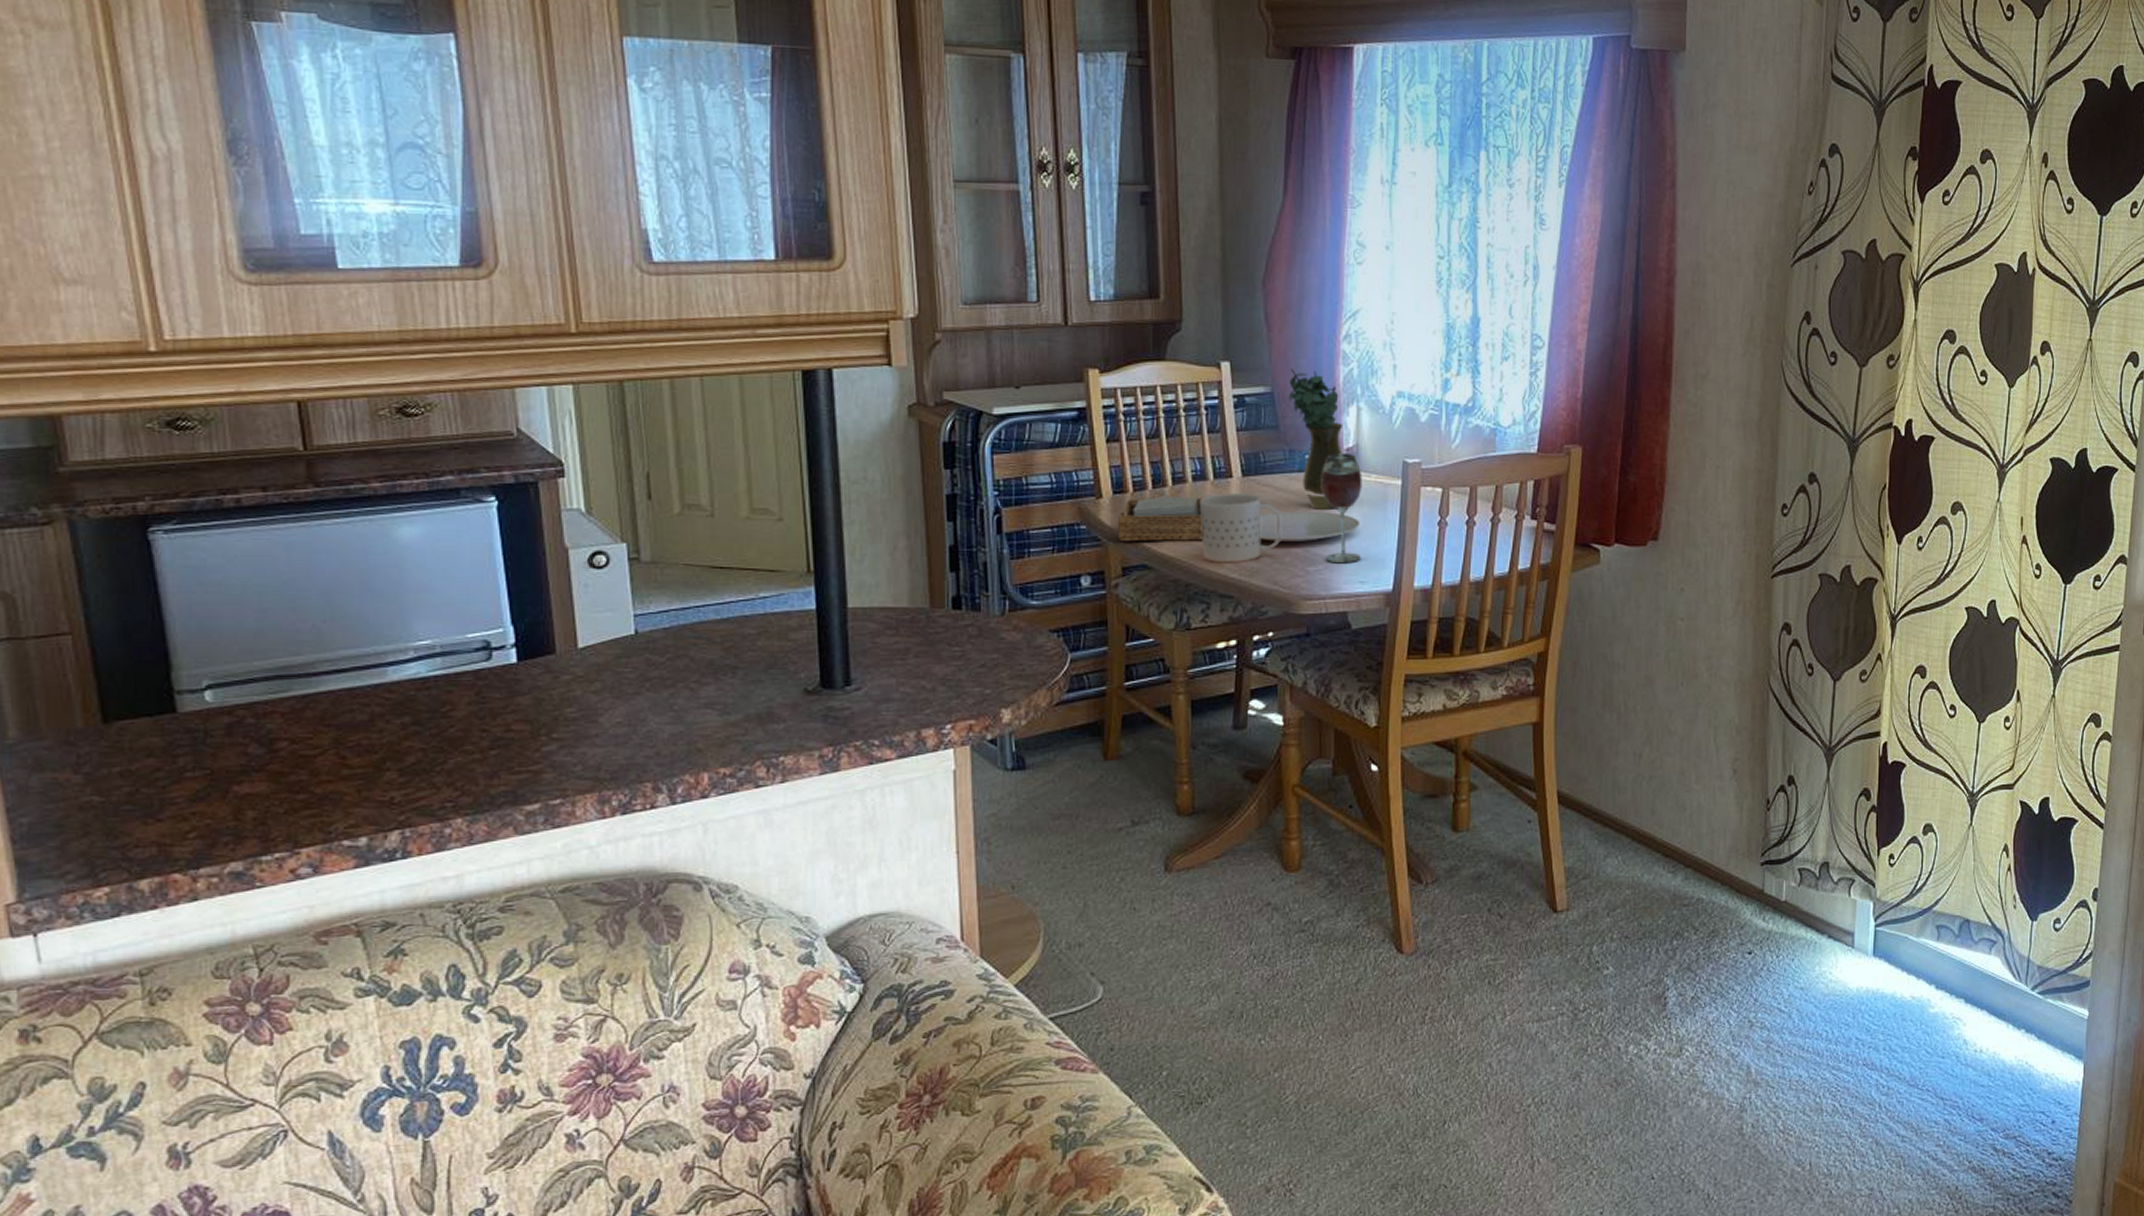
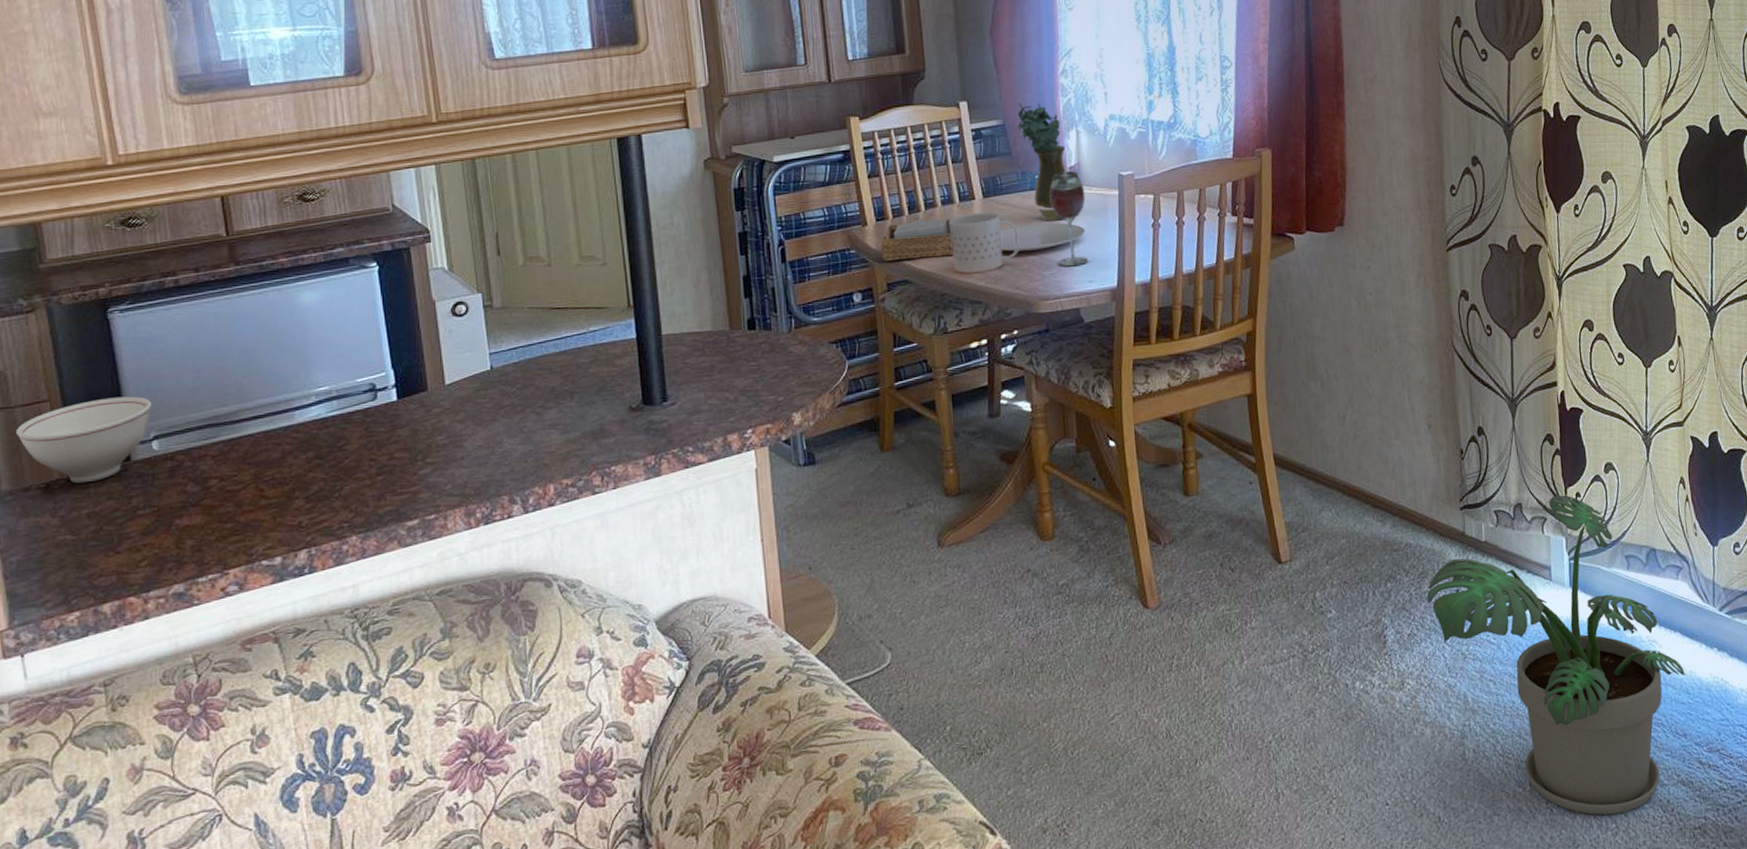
bowl: none [28,635,205,736] -> present [16,396,152,484]
potted plant: none [1715,856,1988,1200] -> present [1426,495,1685,815]

